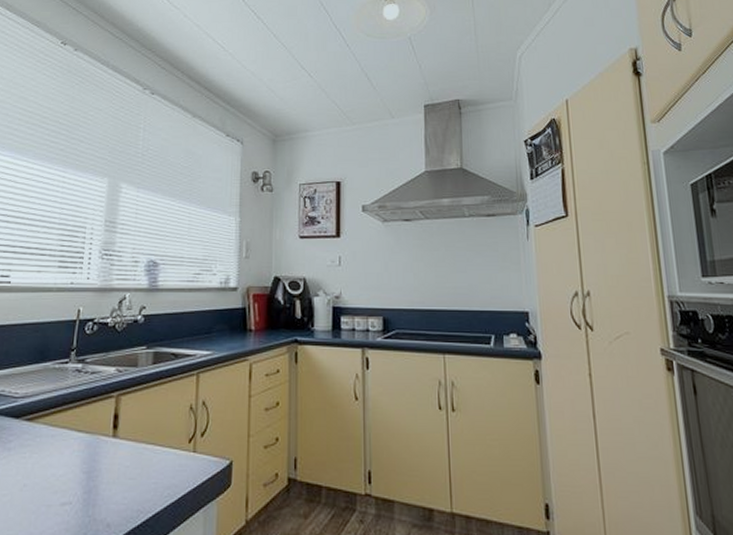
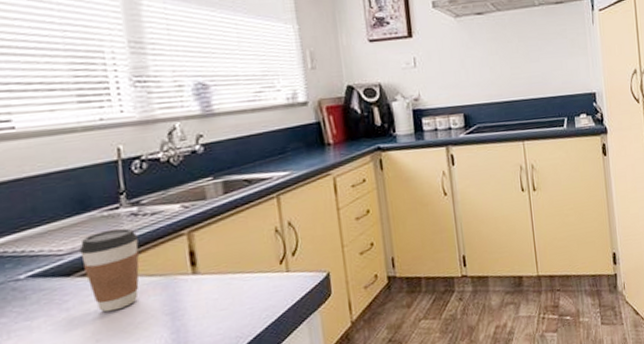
coffee cup: none [30,381,77,459] -> present [79,228,140,313]

